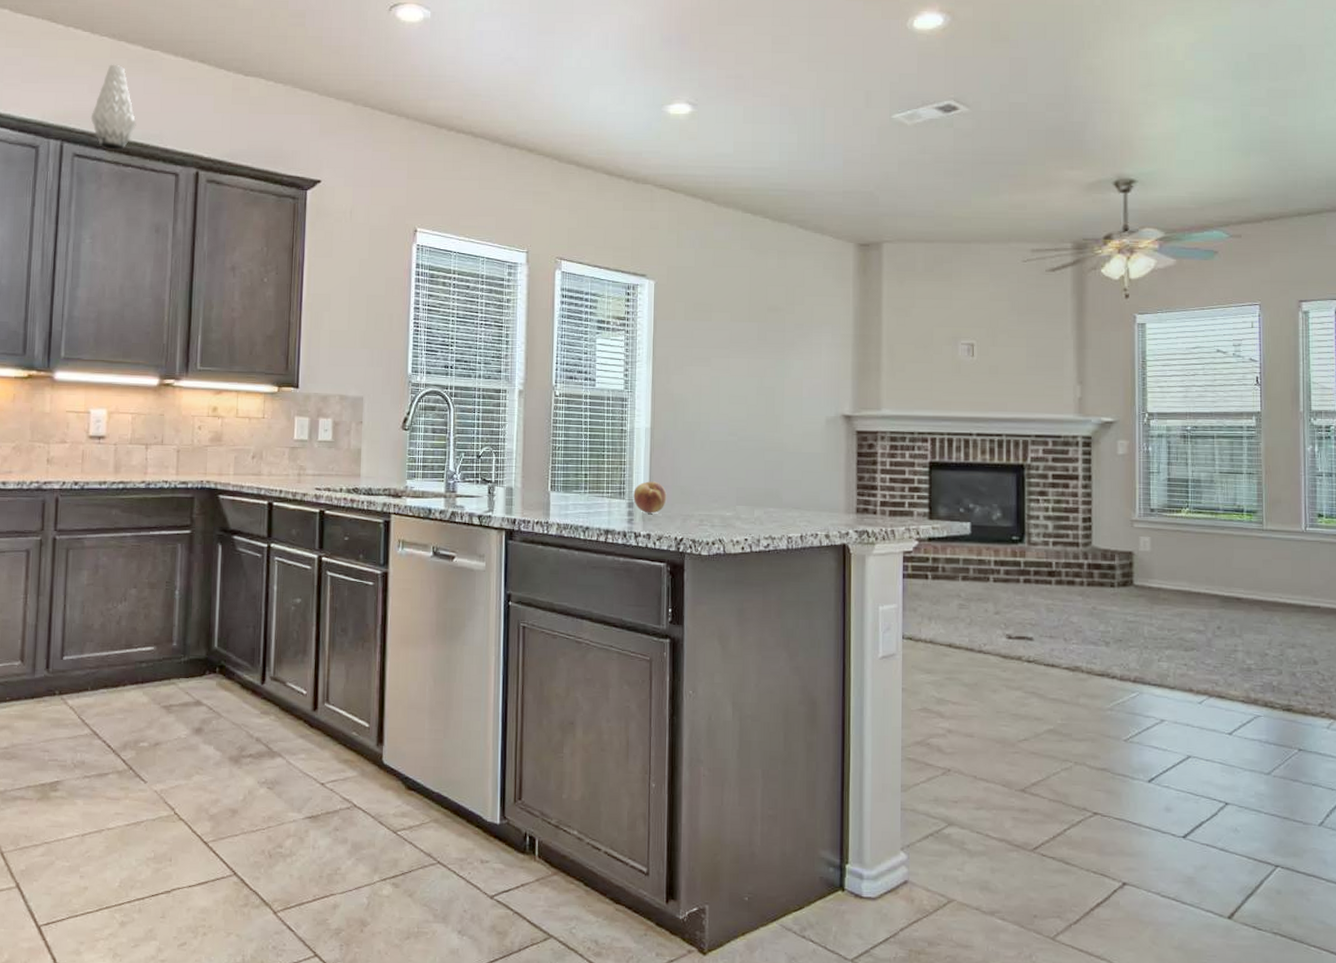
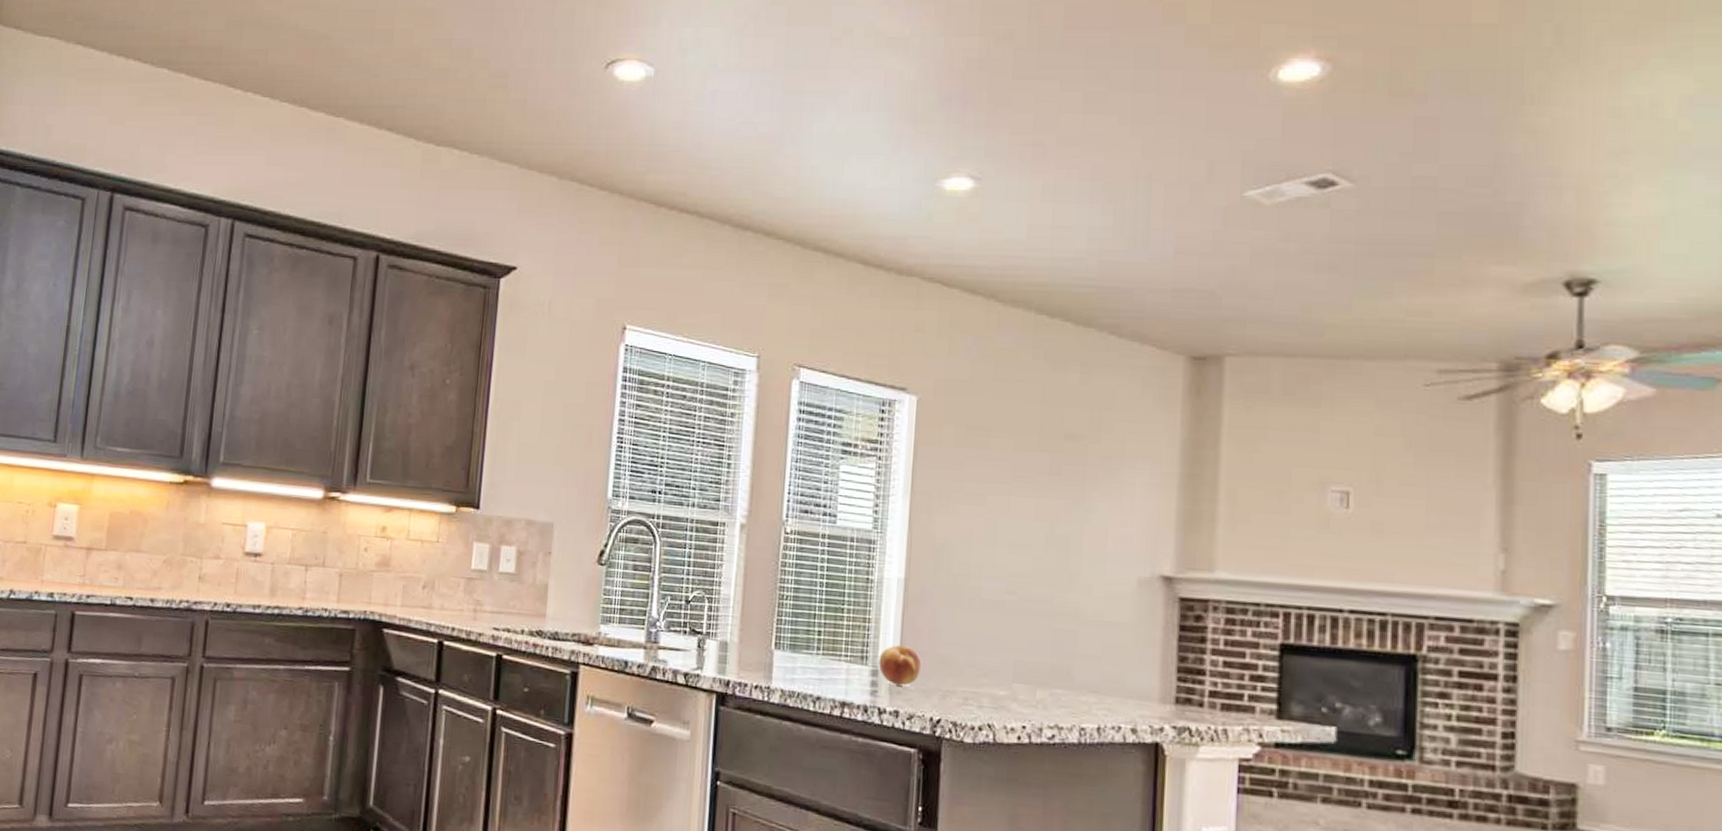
vase: present [90,64,137,151] -> none [265,133,315,231]

